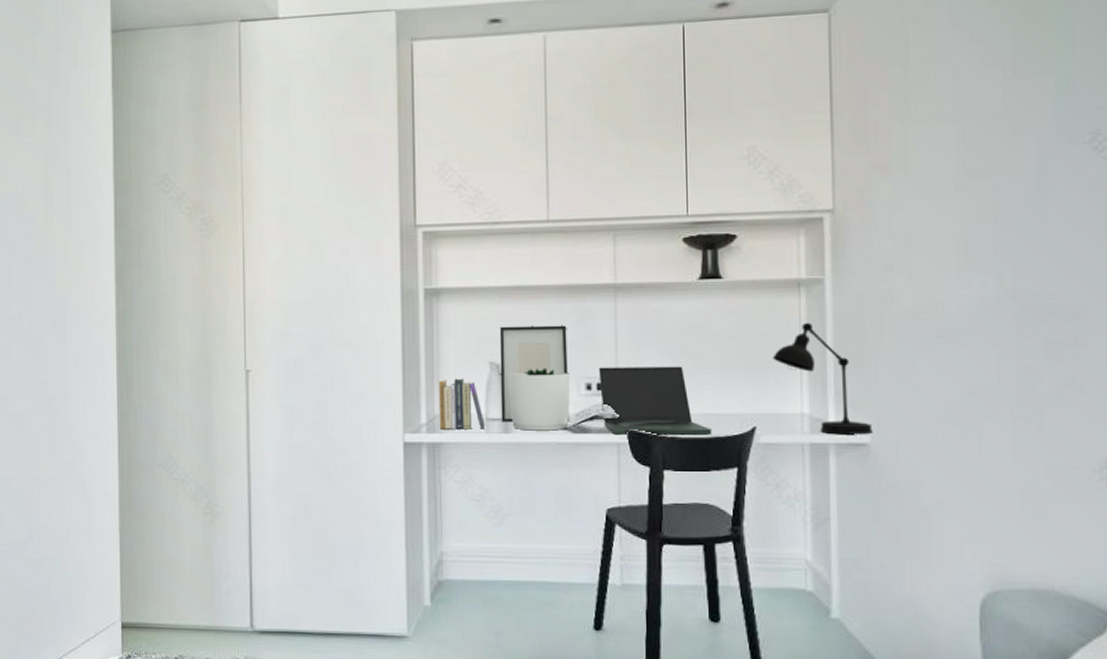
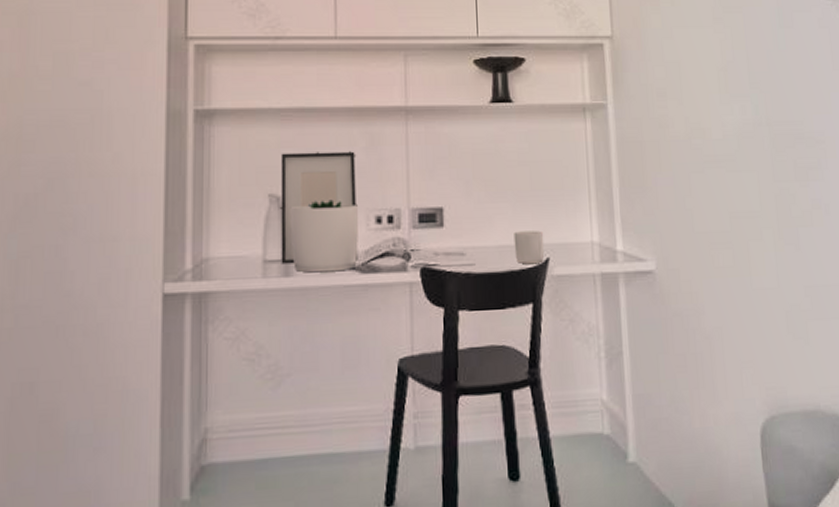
books: present [438,378,485,429] -> none [207,214,262,276]
laptop: present [598,366,712,435] -> none [389,195,506,273]
mug: none [720,401,751,432] -> present [514,230,545,265]
desk lamp: present [772,322,873,435] -> none [562,147,657,263]

